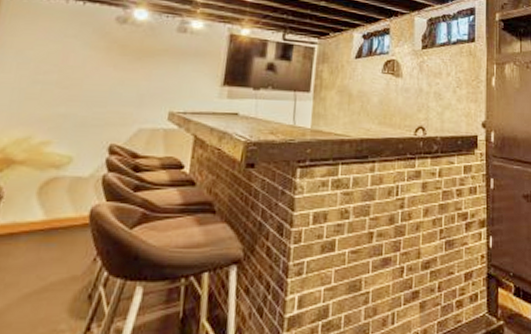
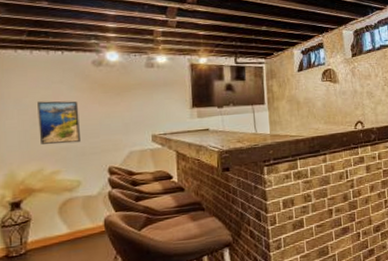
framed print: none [35,56,90,111] -> present [38,101,80,145]

